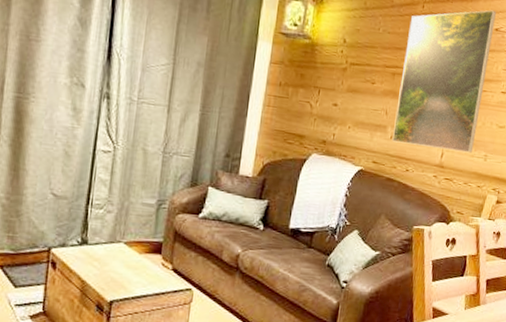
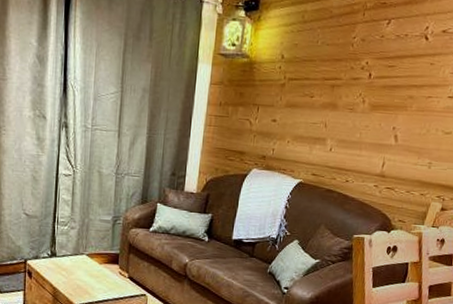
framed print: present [392,10,496,153] -> none [332,11,444,161]

